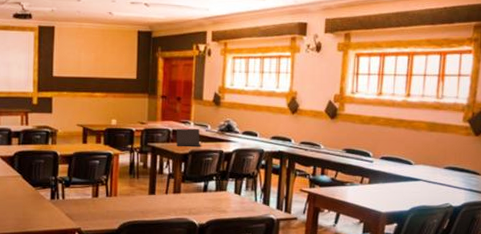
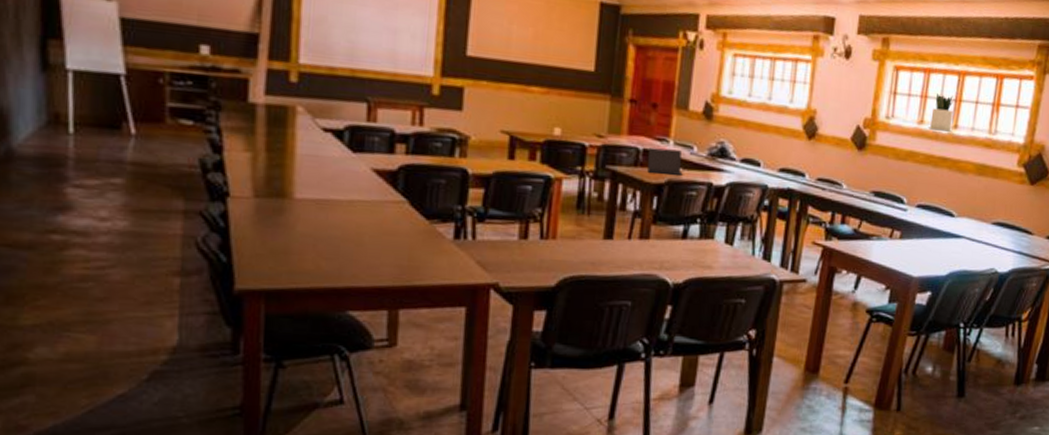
planter: none [385,71,406,99] -> present [927,93,954,132]

